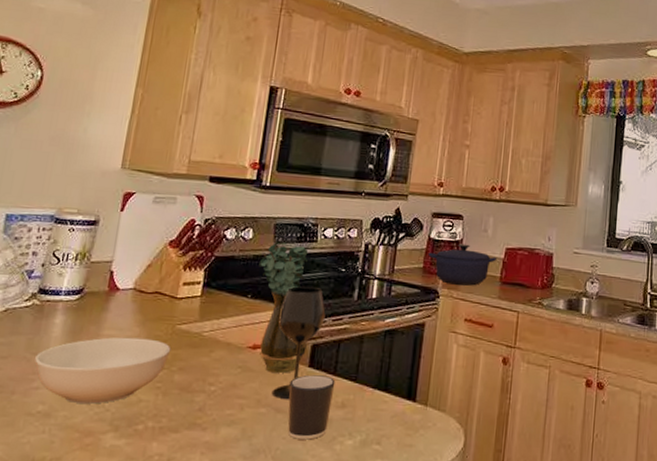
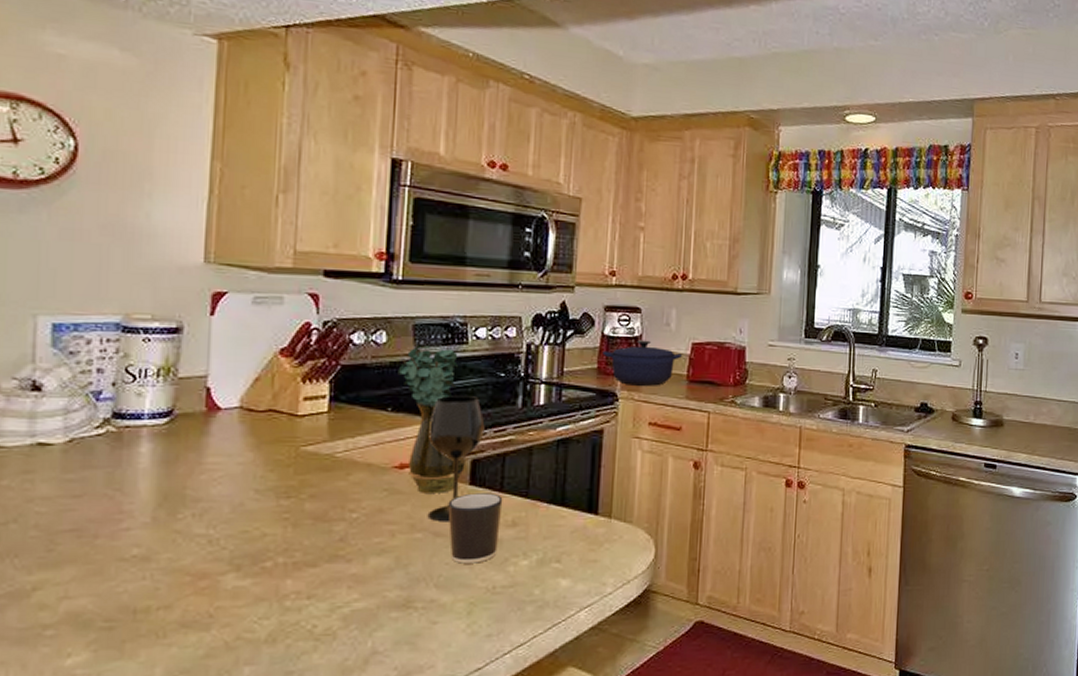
bowl: present [35,337,172,404] -> none [120,464,297,543]

